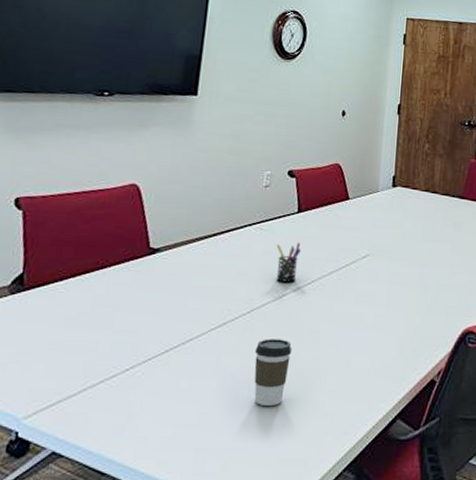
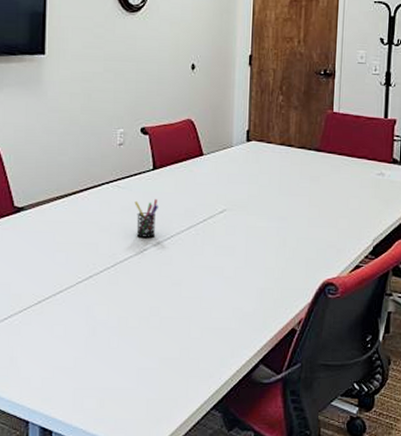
coffee cup: present [254,339,293,405] -> none [121,290,156,351]

